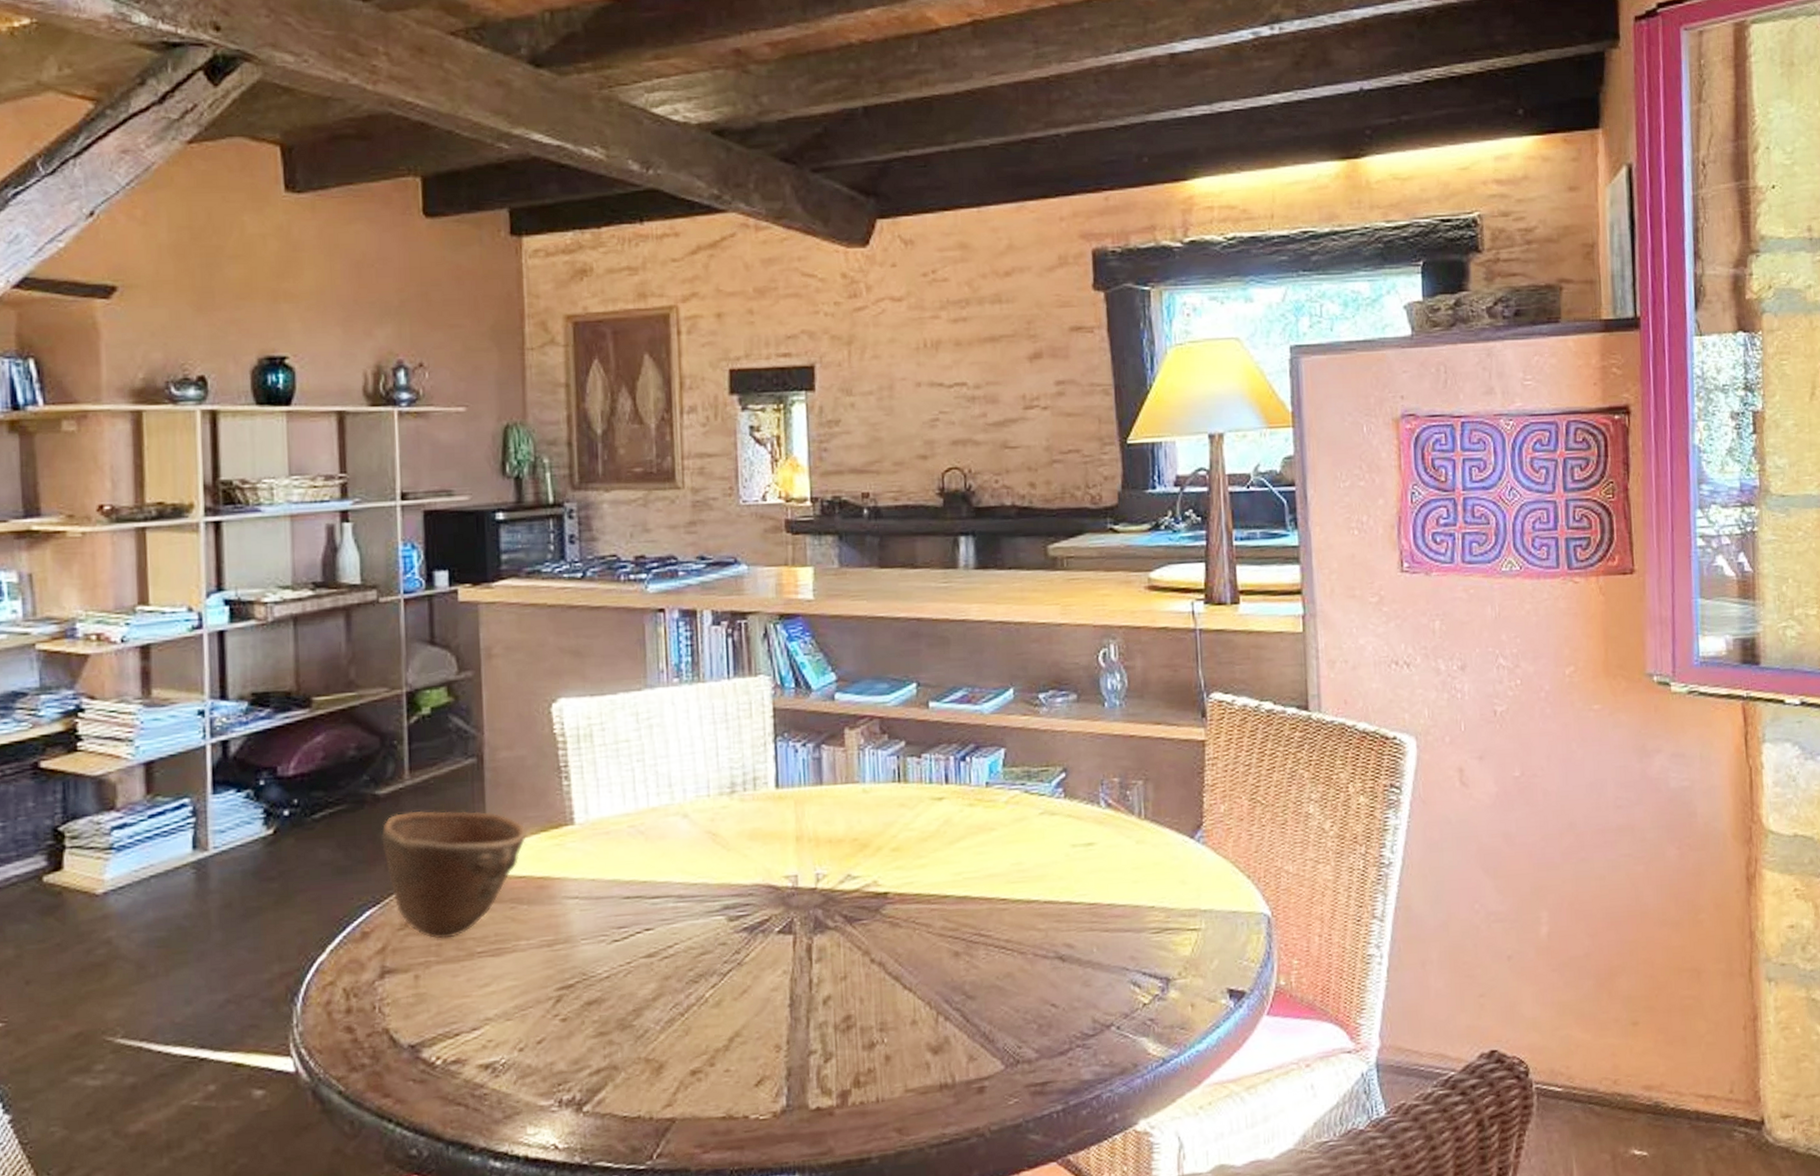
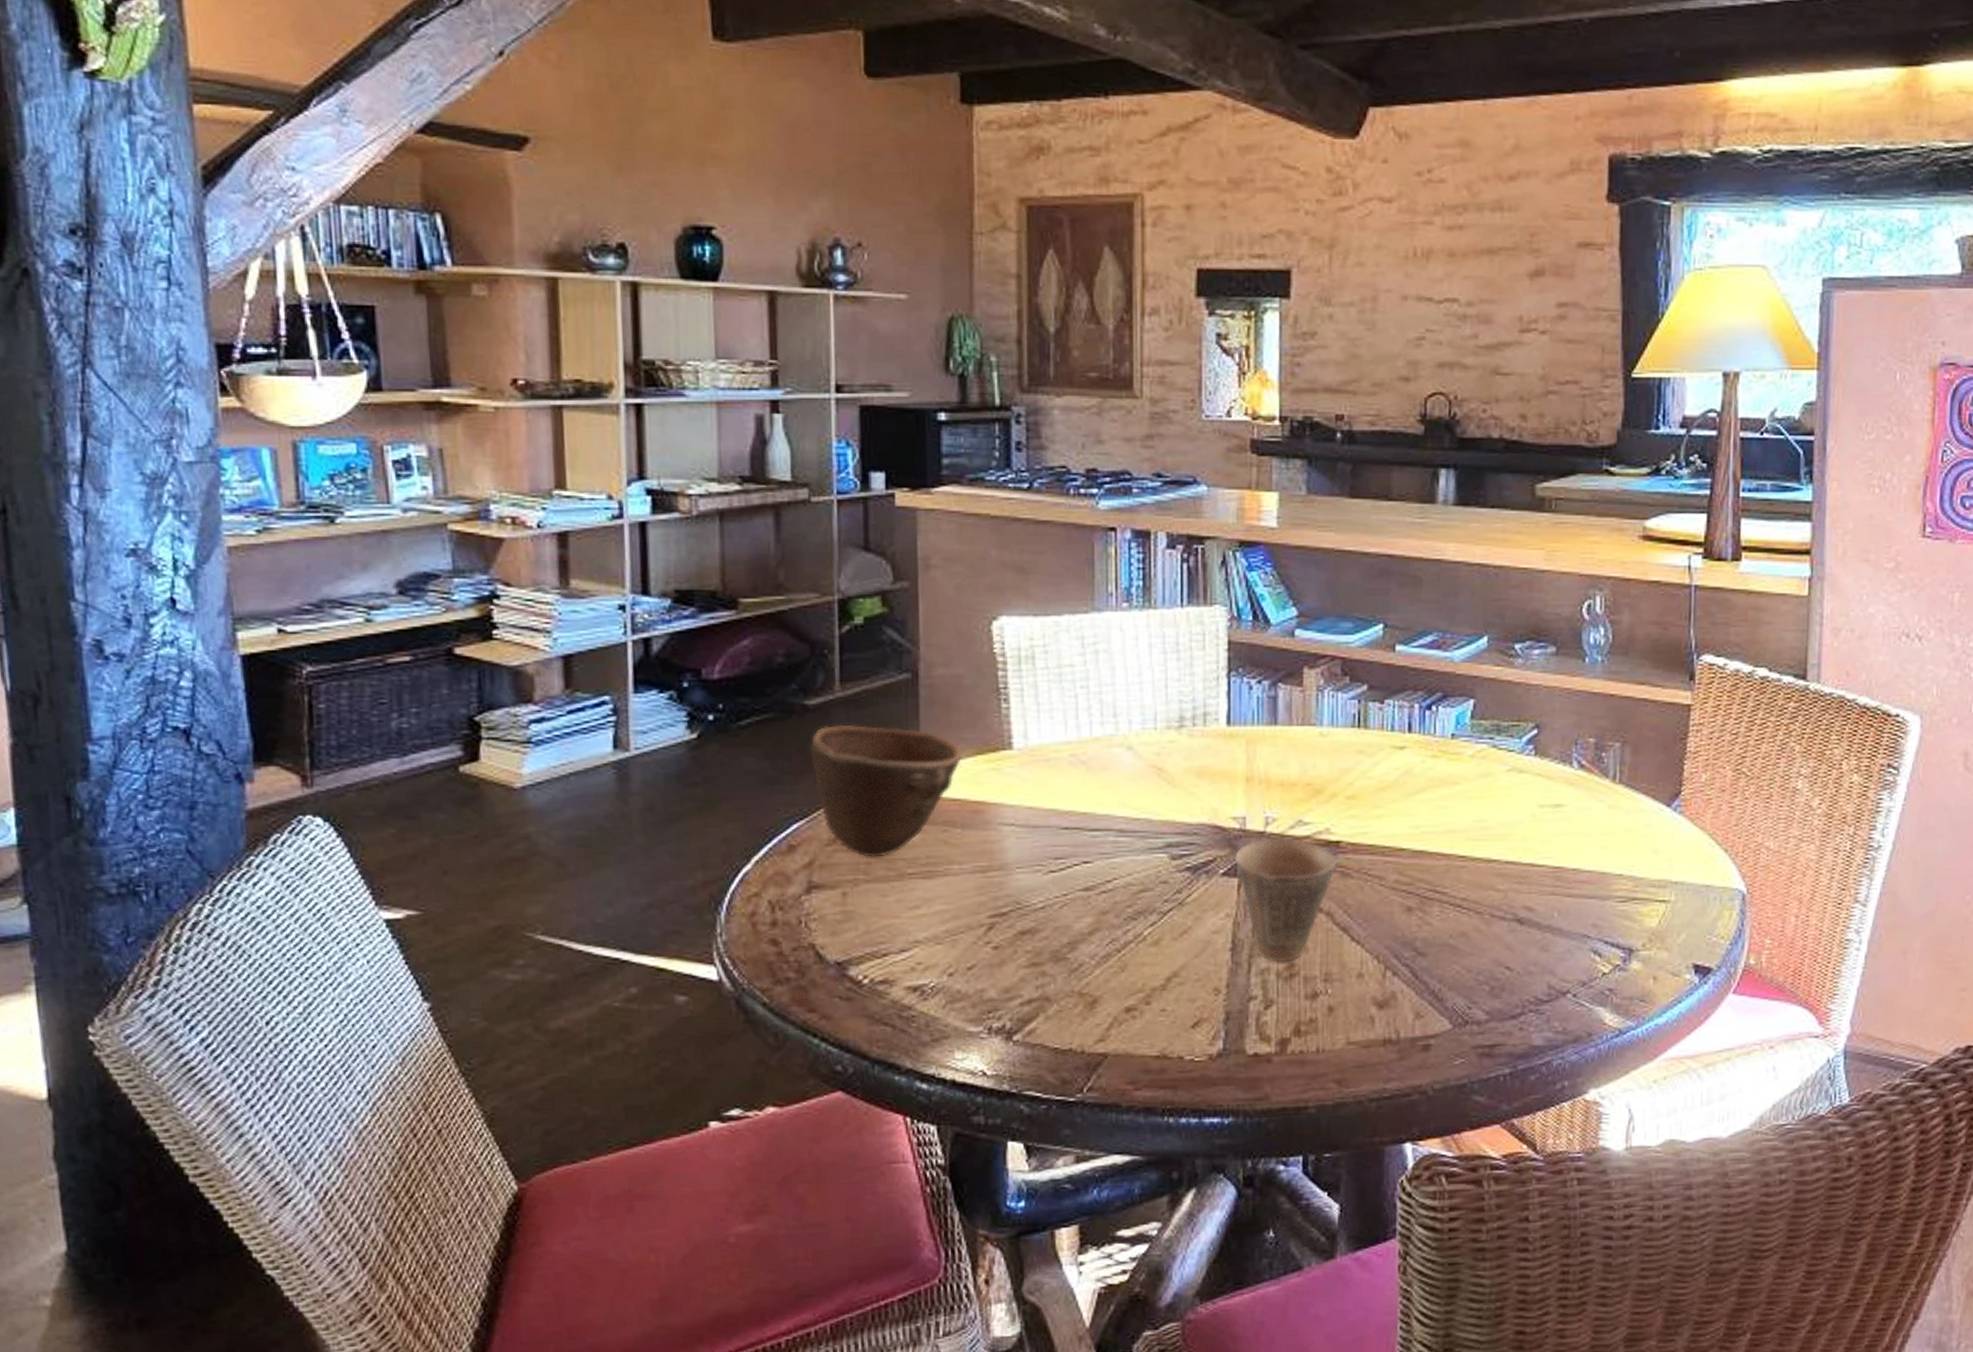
cup: none [788,892,887,1015] -> present [1234,837,1338,962]

